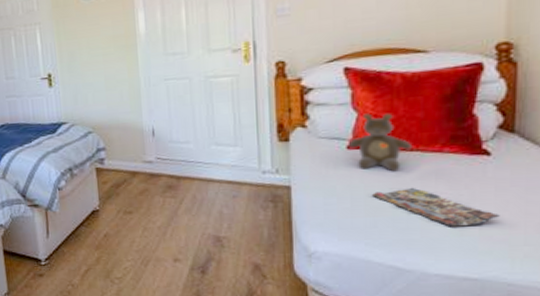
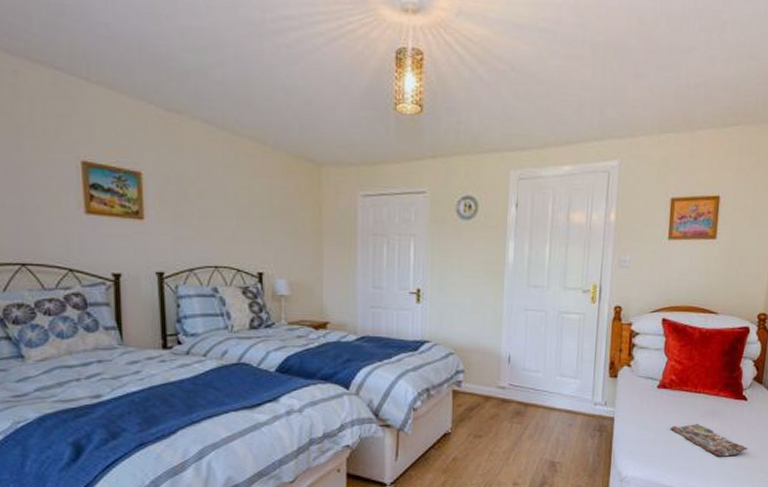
teddy bear: present [347,113,413,171] -> none [658,359,701,408]

